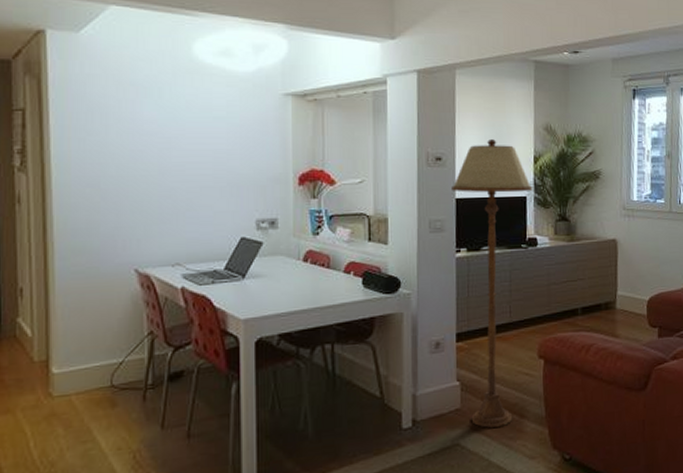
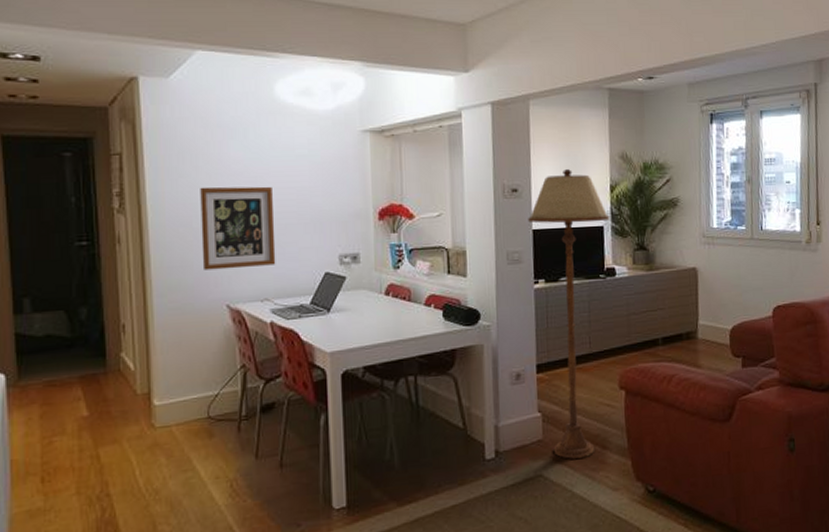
wall art: none [109,146,189,233] -> present [200,186,276,270]

